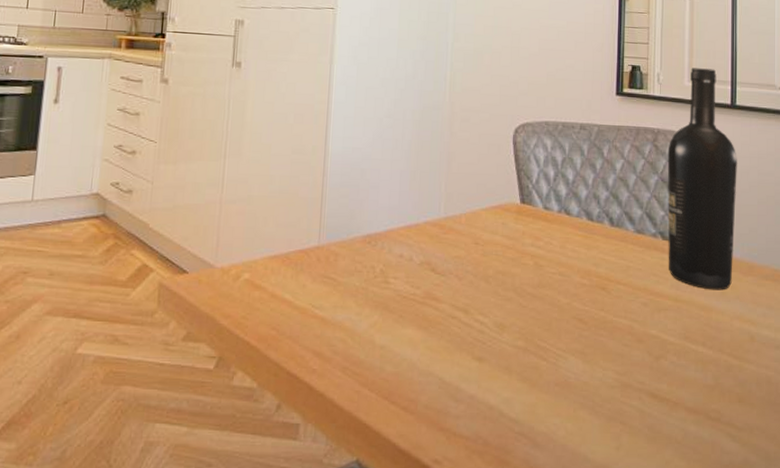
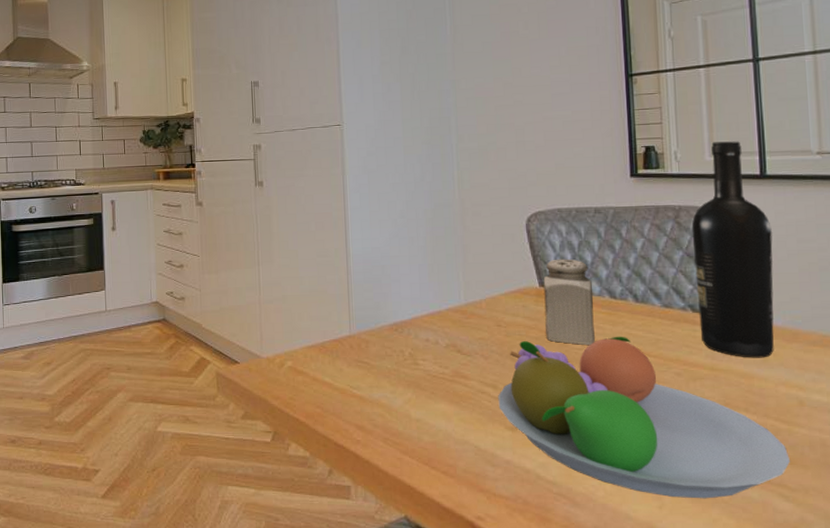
fruit bowl: none [468,261,739,439] -> present [498,336,790,499]
salt shaker: none [522,175,572,270] -> present [543,258,595,346]

